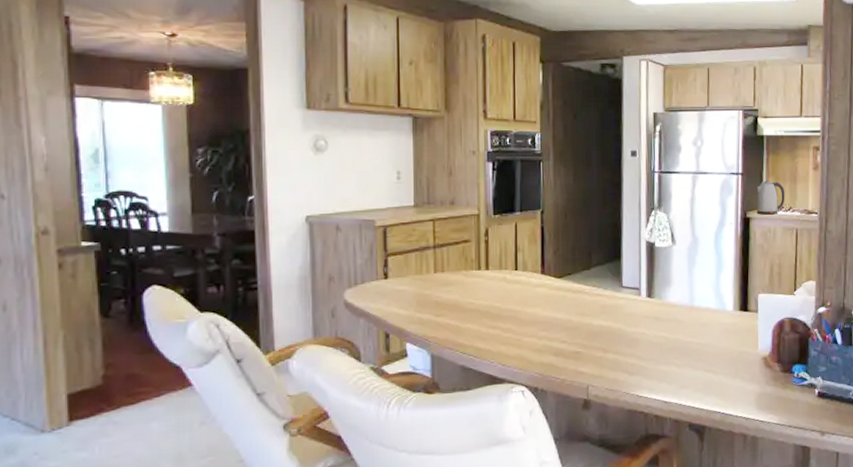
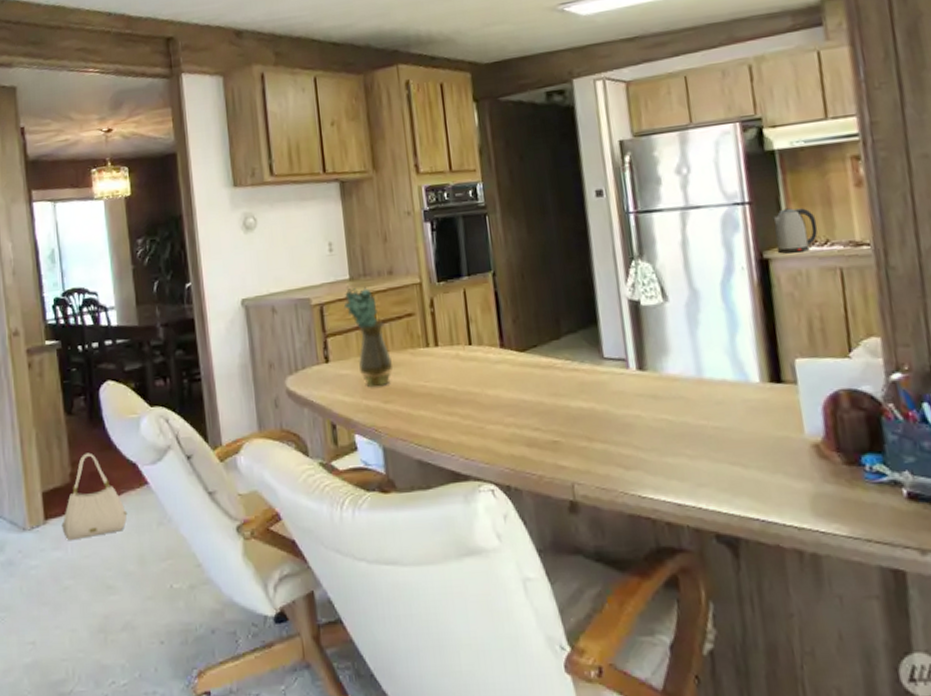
handbag: none [89,355,167,442] -> present [61,452,128,541]
vase: none [406,212,447,302] -> present [343,286,393,386]

